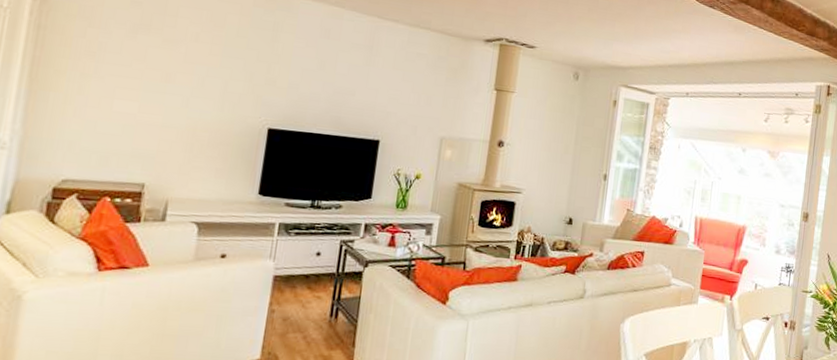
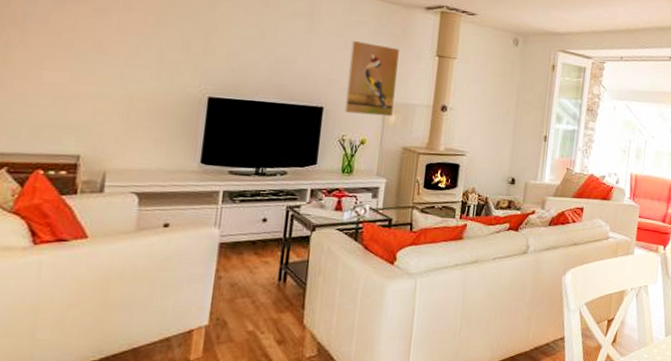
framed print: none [400,72,457,152] -> present [344,40,399,117]

